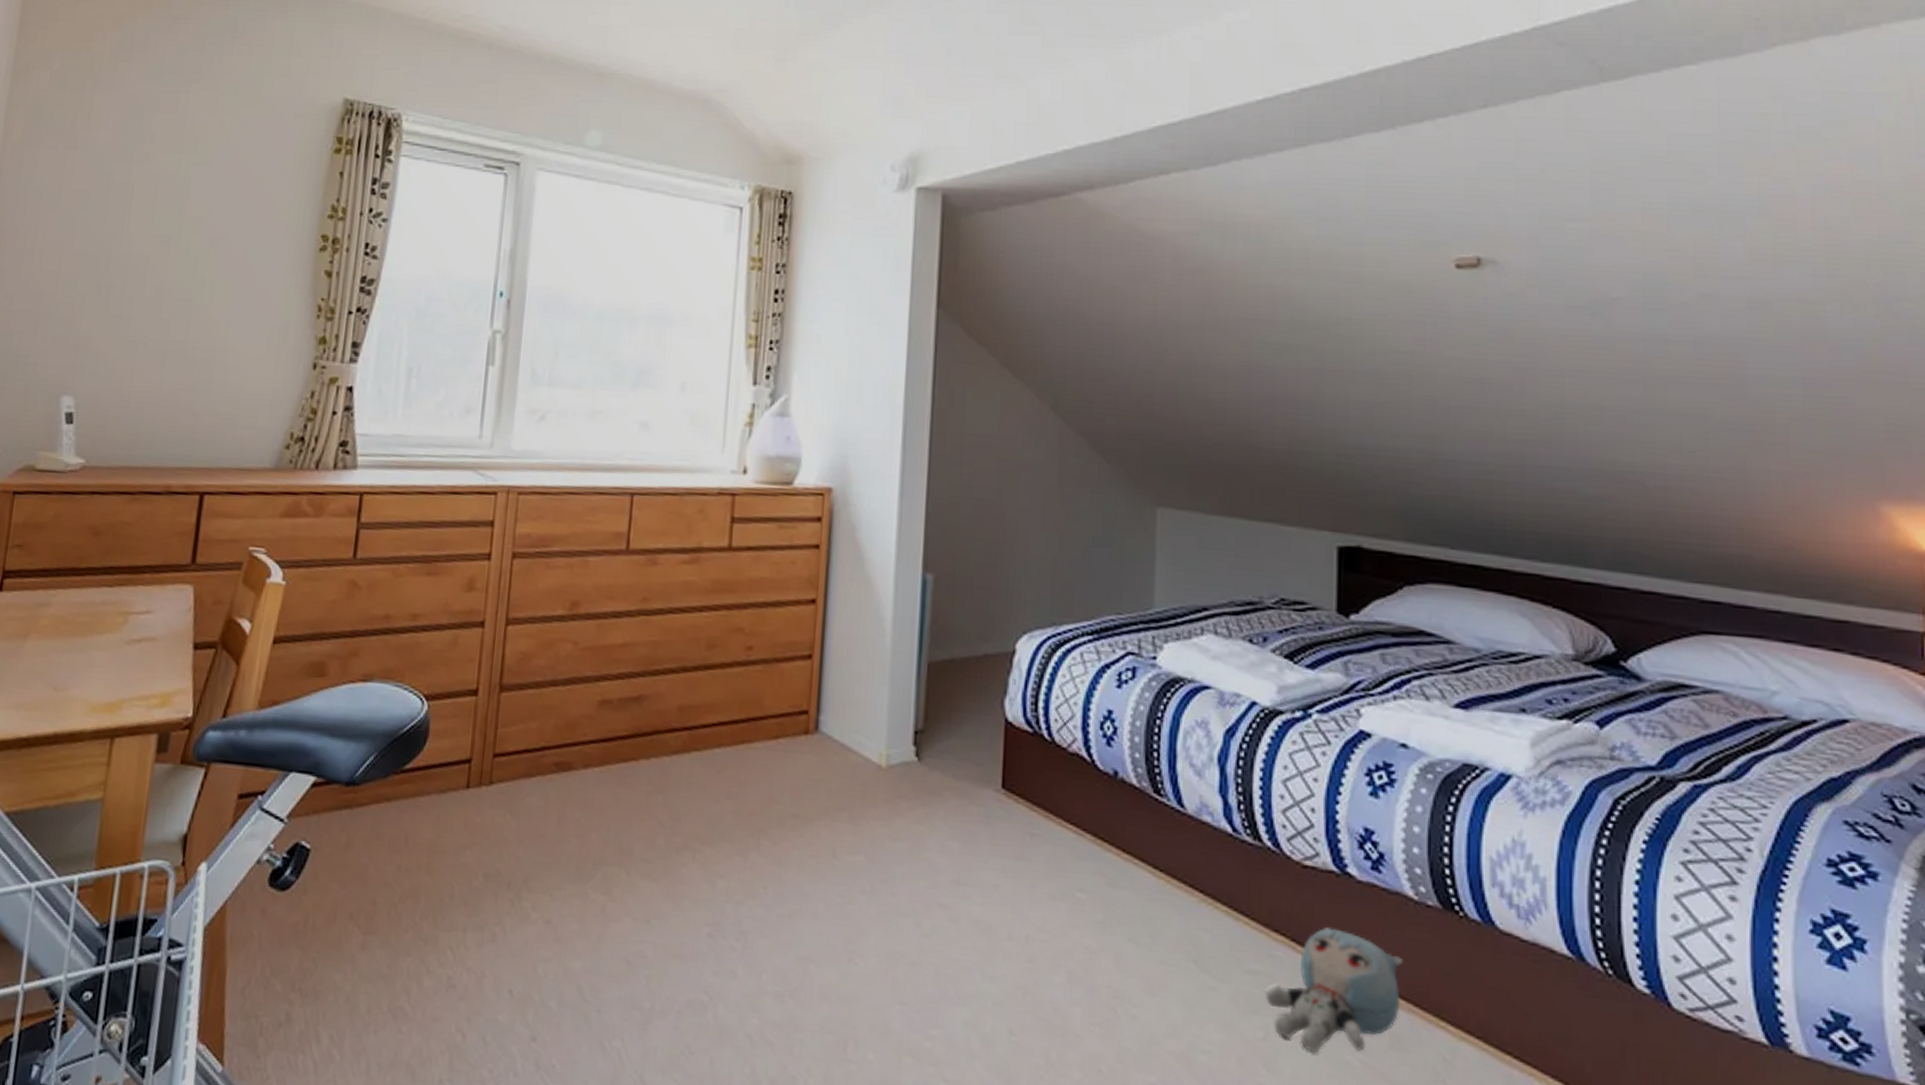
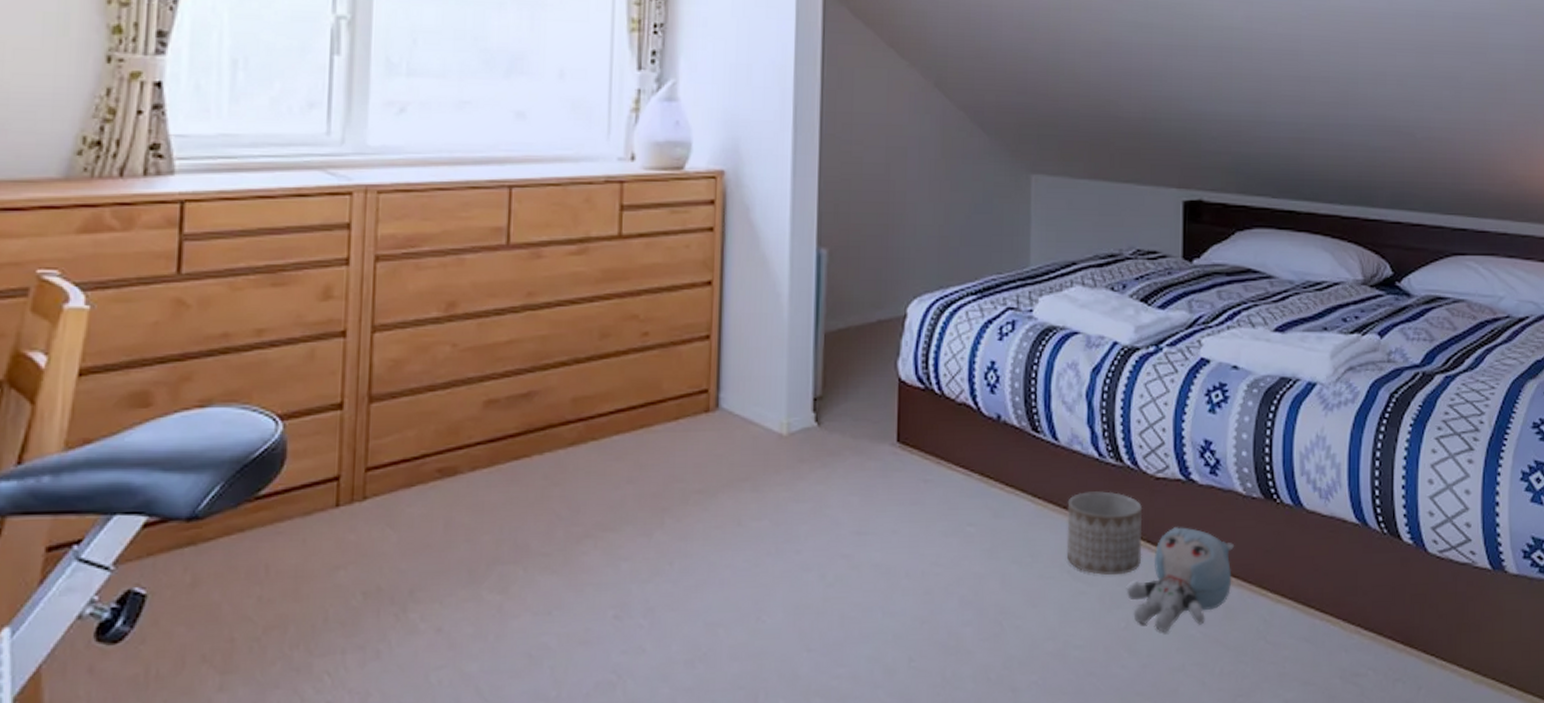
planter: none [1193,871,1287,975] -> present [1066,491,1143,576]

